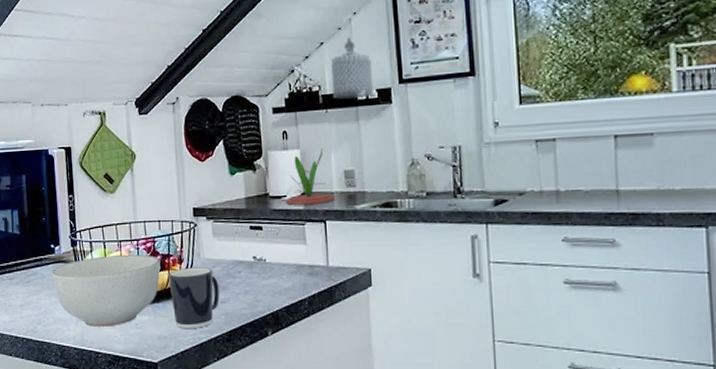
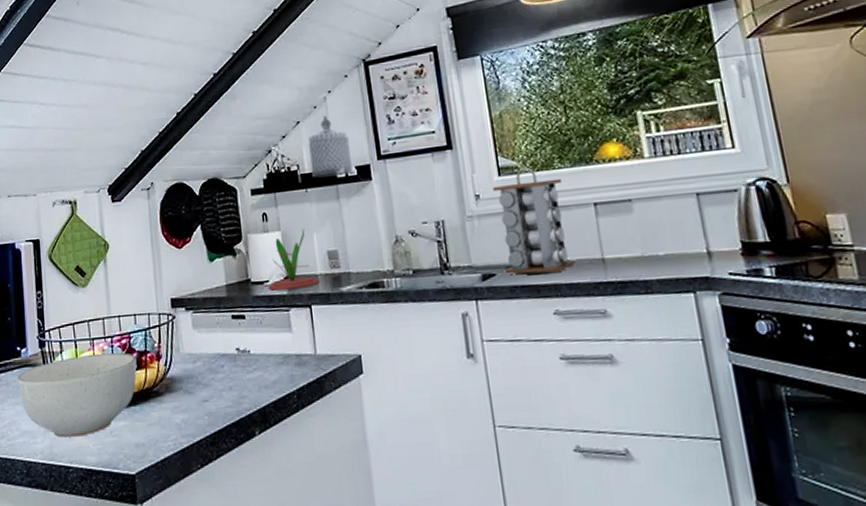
mug: present [168,267,220,328] -> none [146,362,202,433]
spice rack: none [513,96,589,203] -> present [493,167,575,275]

